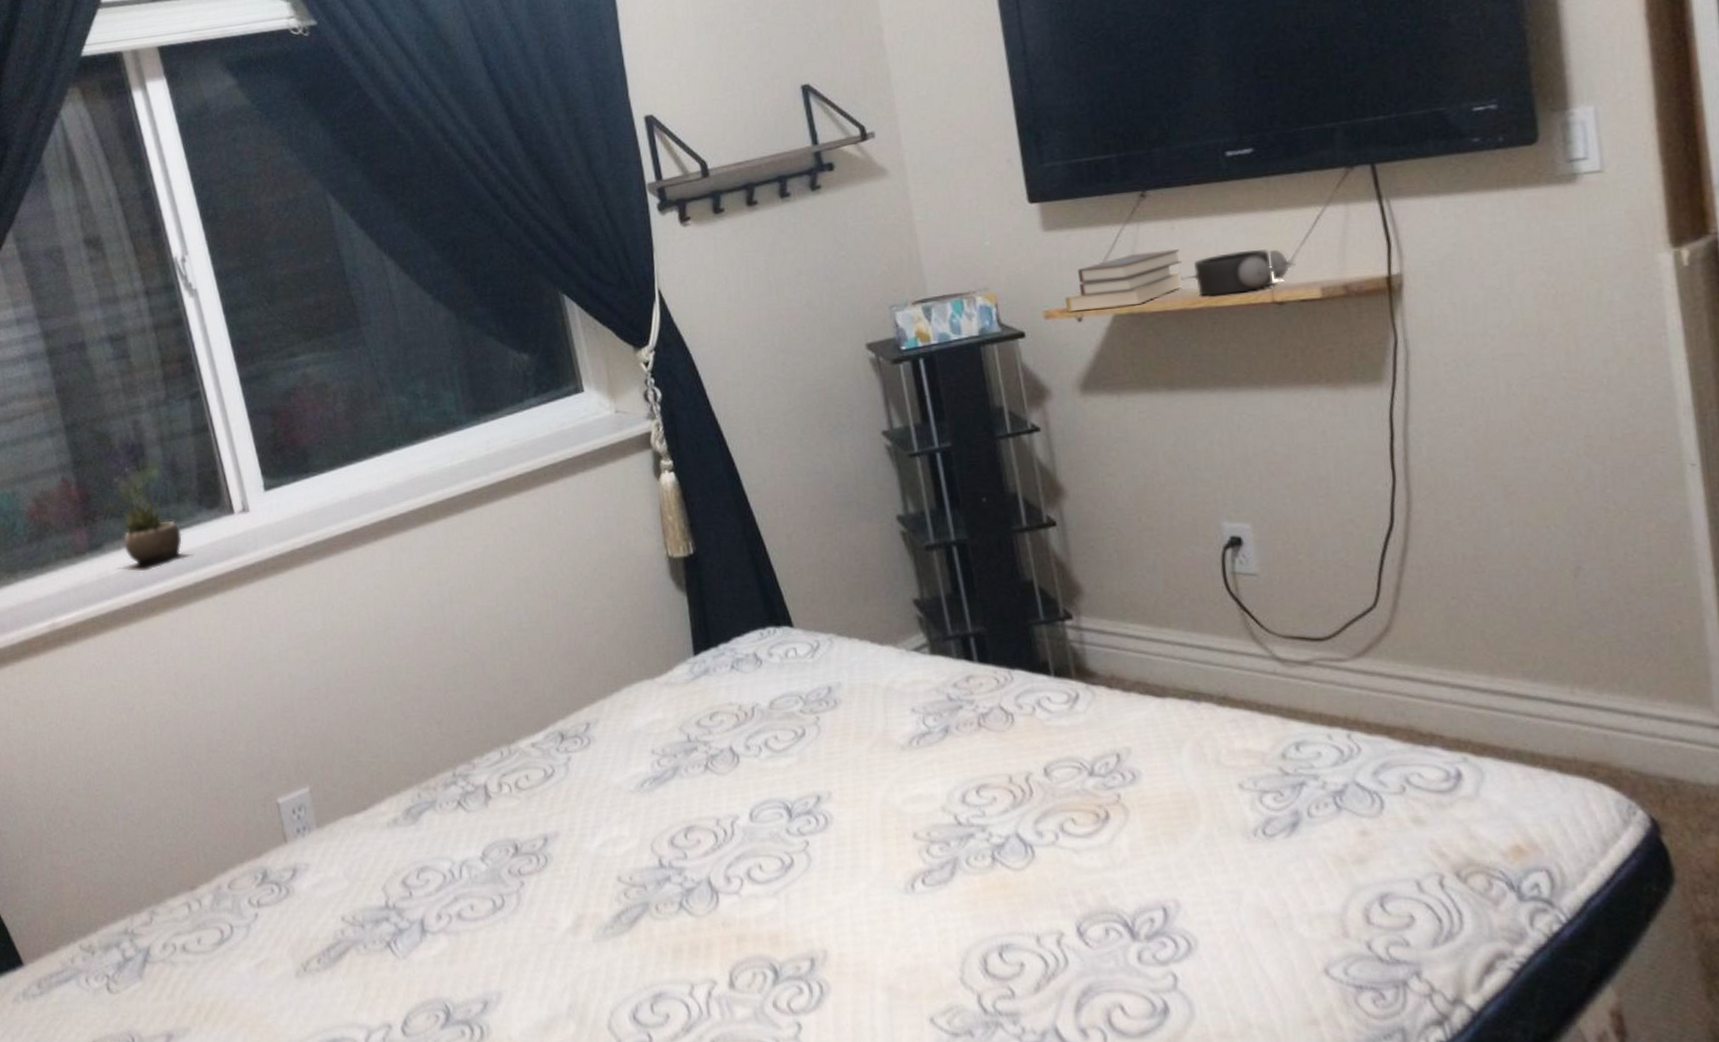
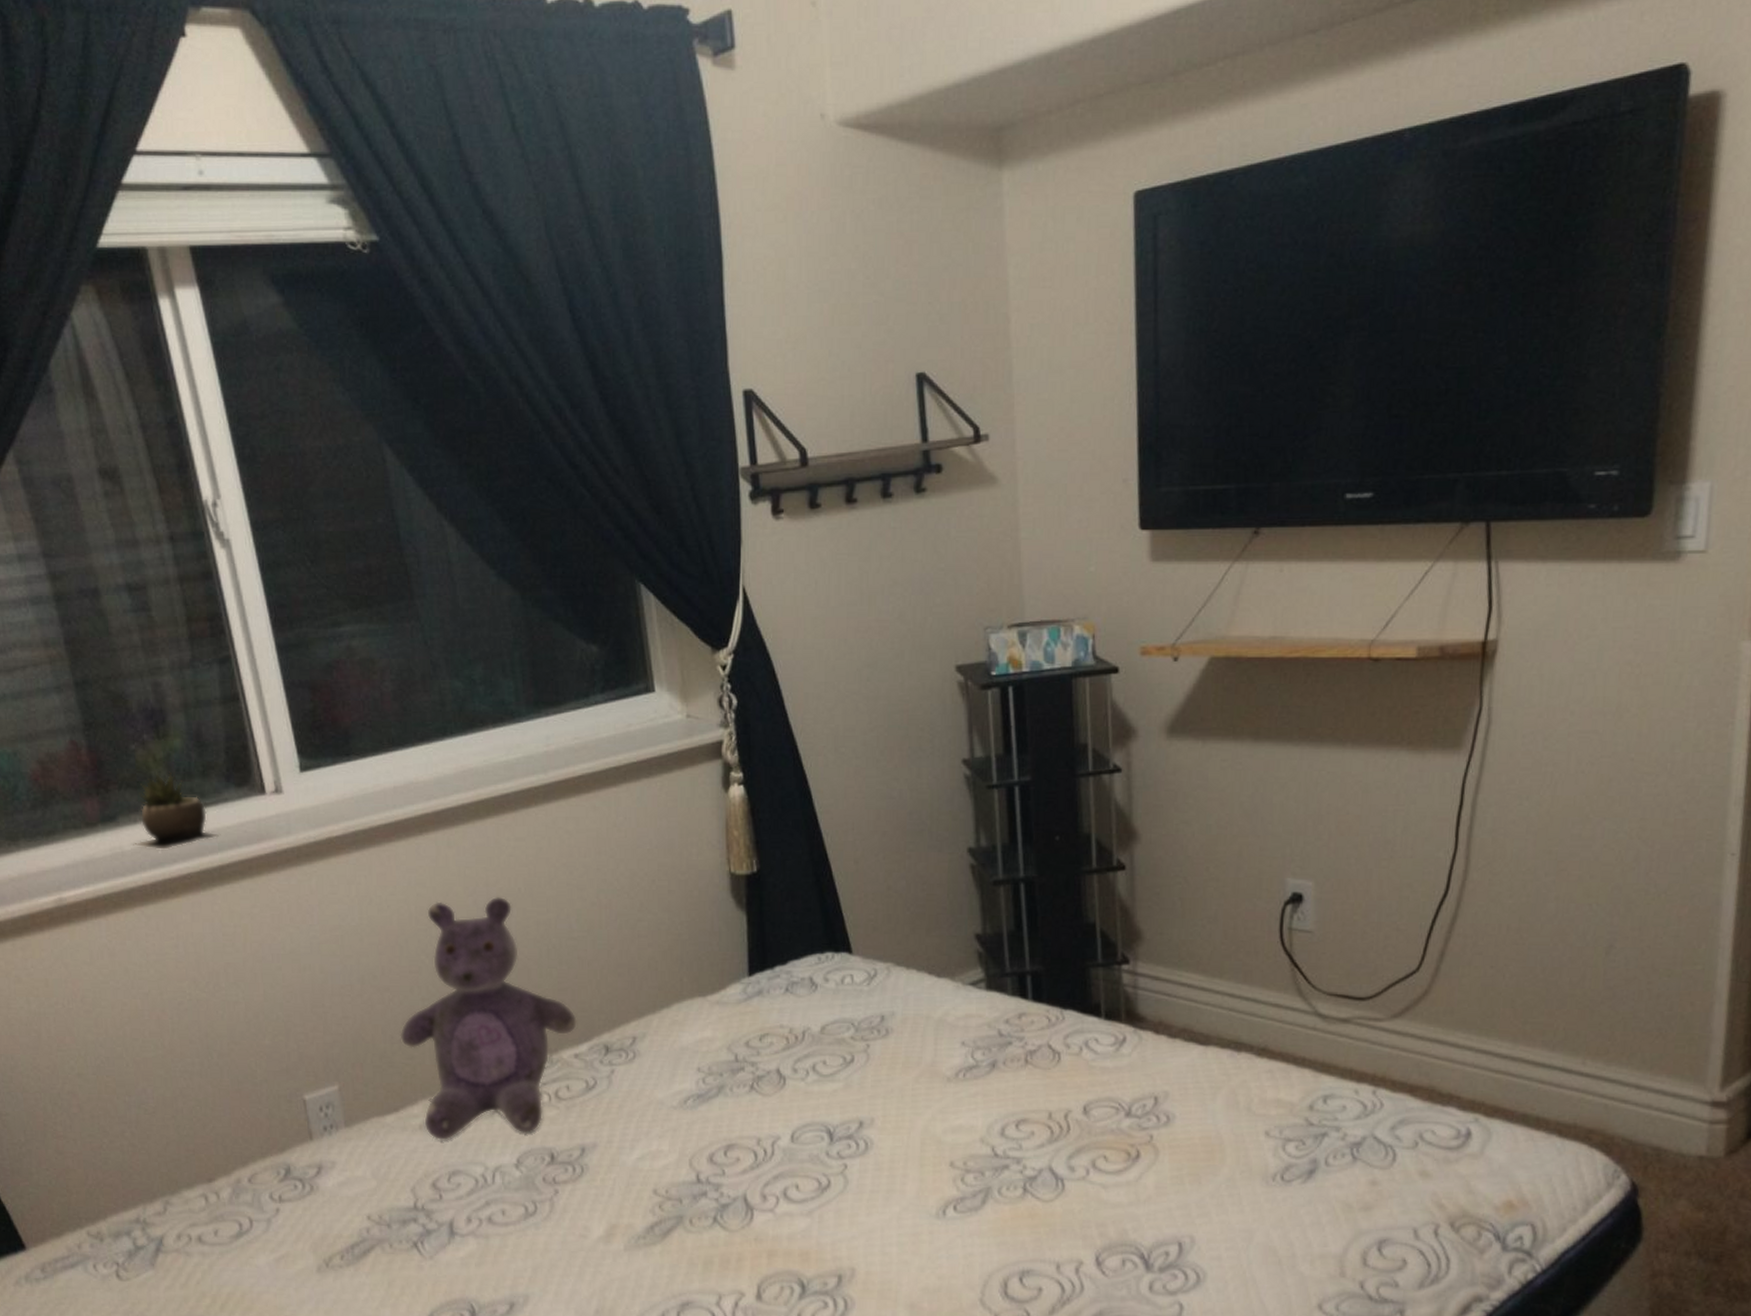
stuffed animal: none [364,594,532,836] -> present [400,896,577,1140]
books: present [1064,248,1182,312] -> none [1163,592,1285,650]
alarm clock: present [1180,249,1296,296] -> none [1281,602,1397,647]

